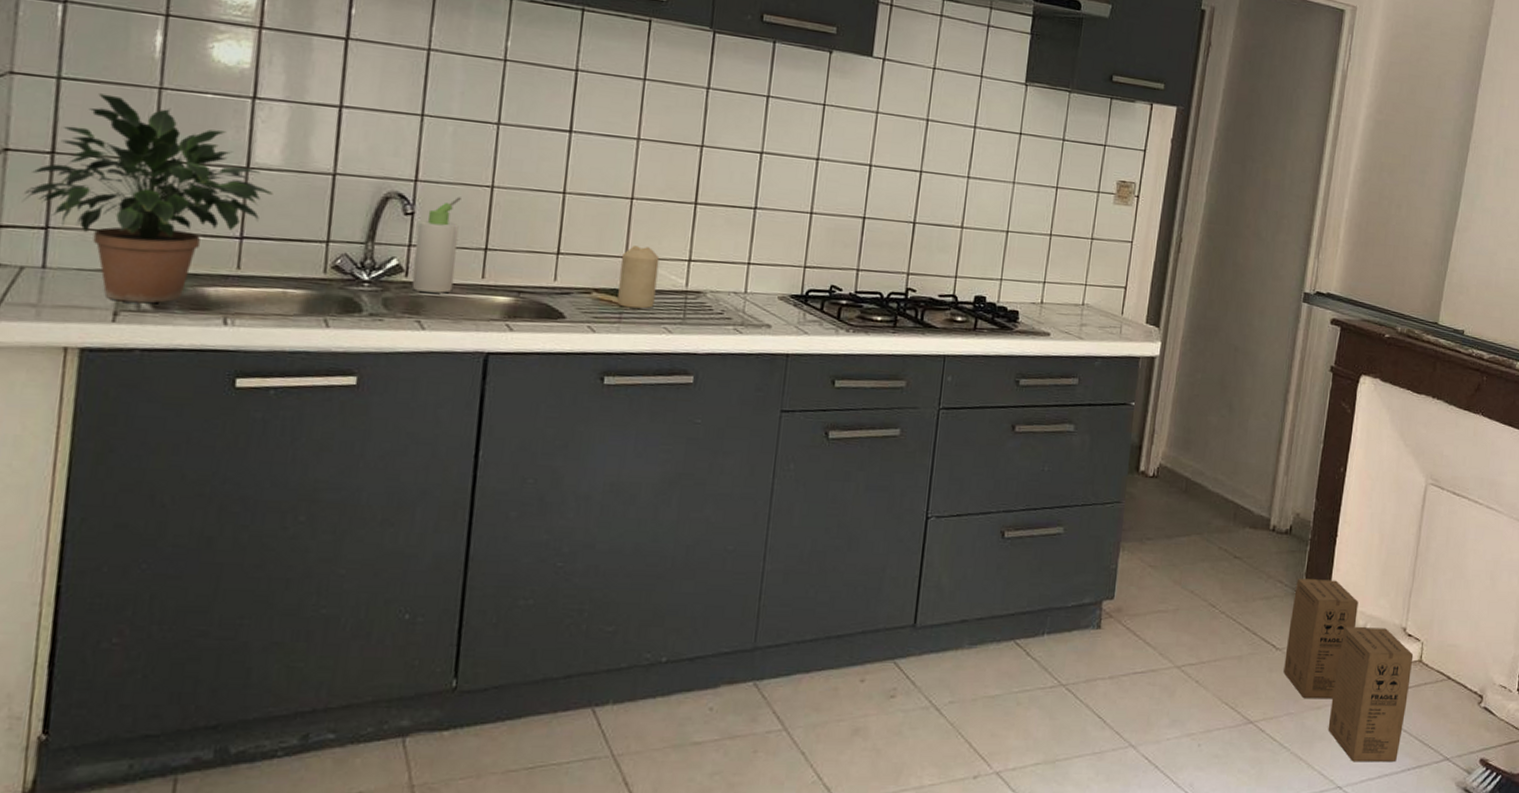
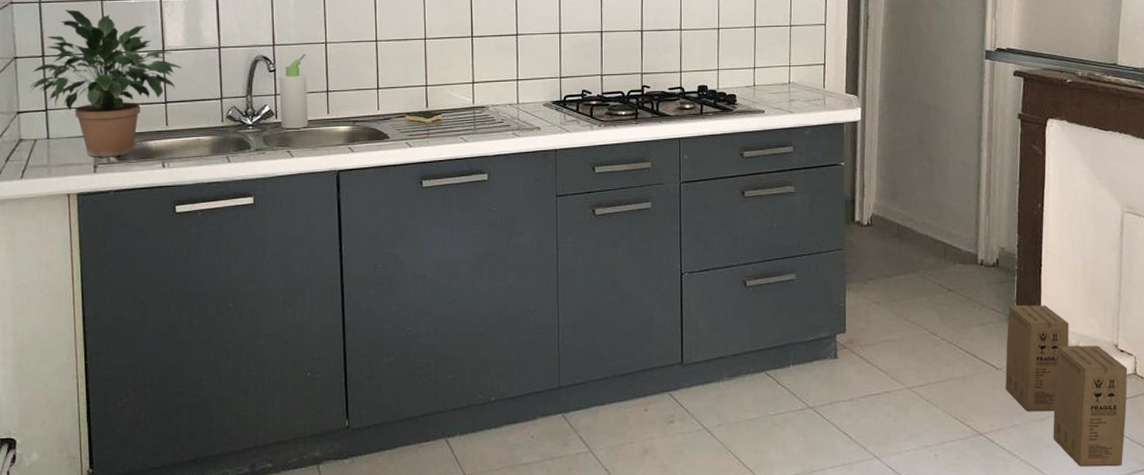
candle: present [617,246,660,309] -> none [424,76,451,125]

